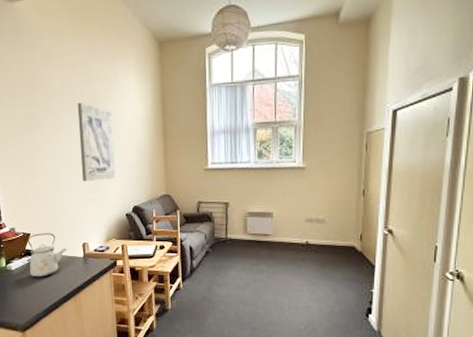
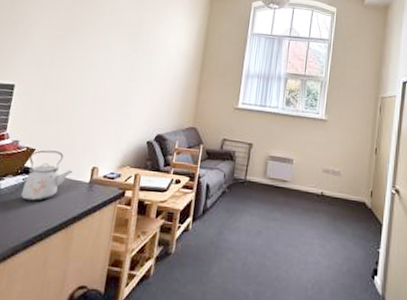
wall art: present [77,103,115,181] -> none [109,27,156,104]

